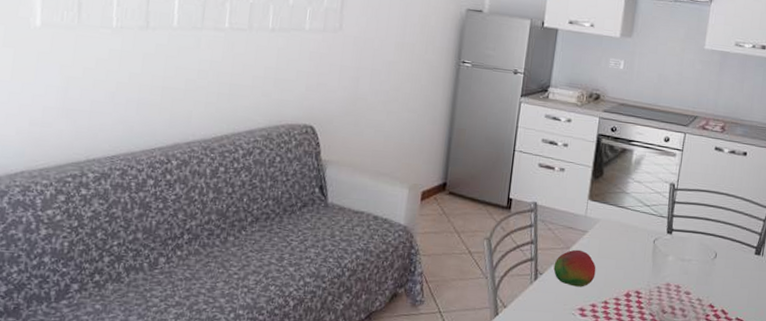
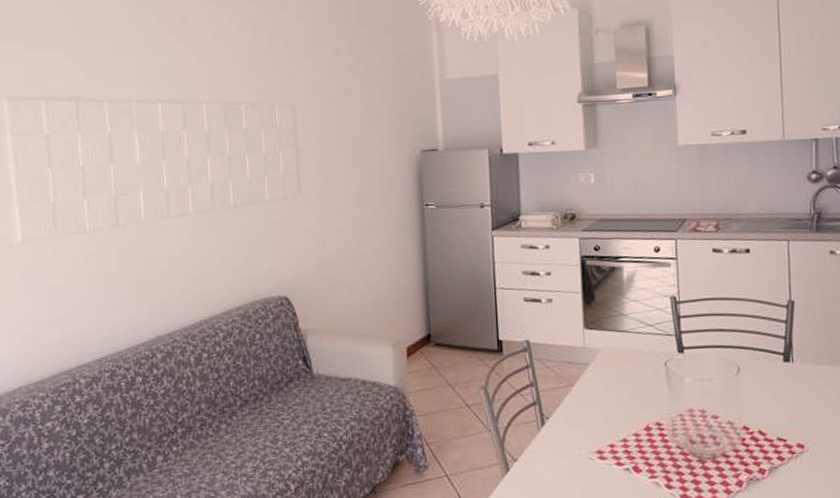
fruit: present [553,249,596,287] -> none [560,385,608,428]

